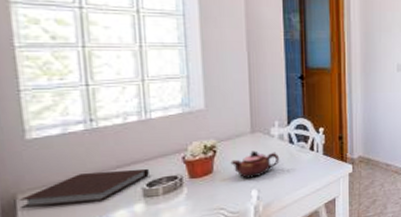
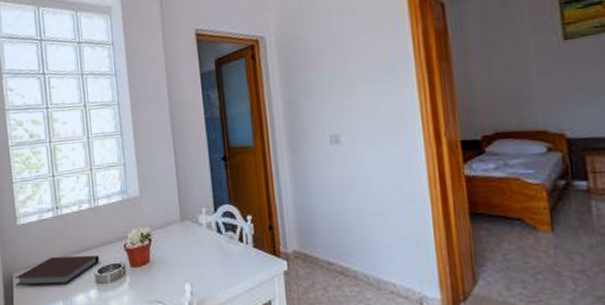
teapot: present [230,150,280,179] -> none [164,240,210,270]

